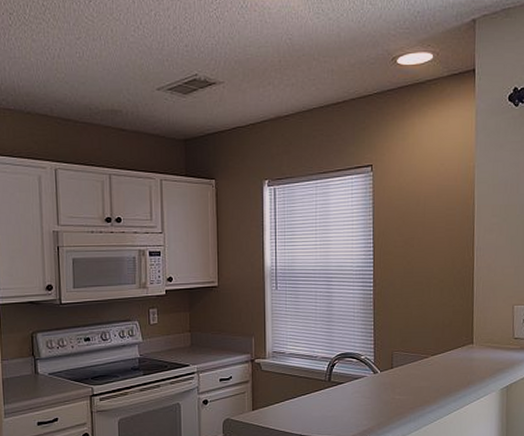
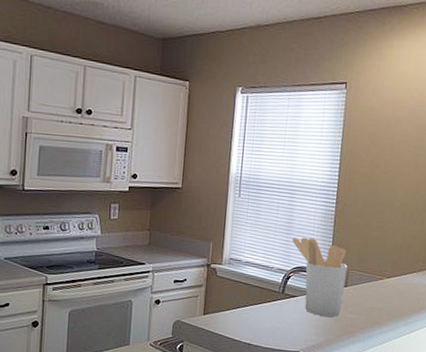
utensil holder: none [333,323,392,400] -> present [292,237,348,317]

